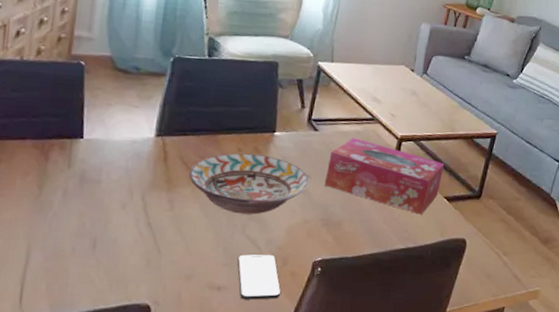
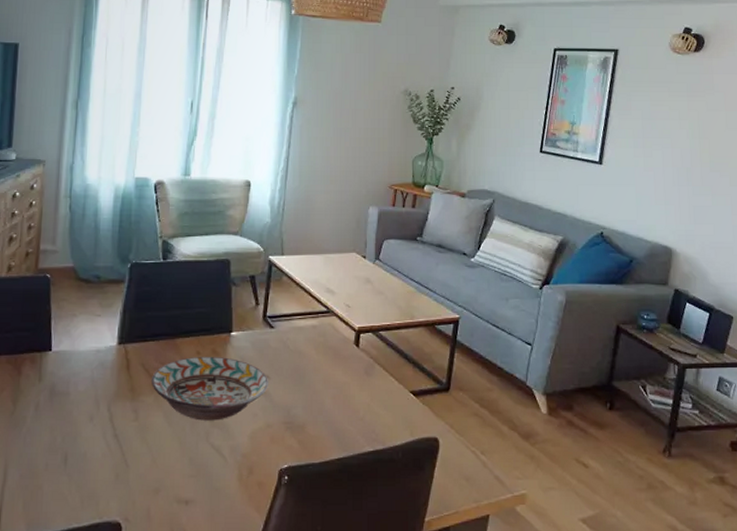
smartphone: present [237,254,281,300] -> none [203,464,249,514]
tissue box: present [324,138,445,215] -> none [284,333,407,413]

